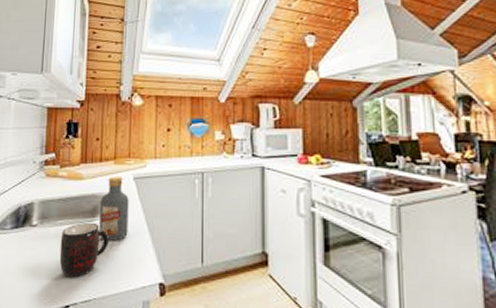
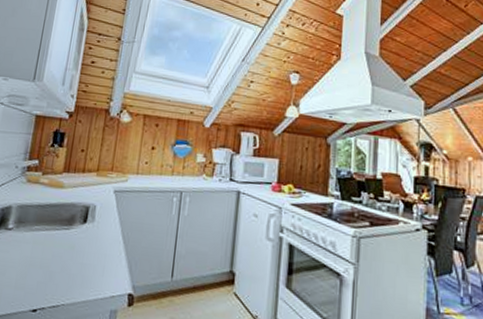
mug: present [59,222,109,278] -> none [31,230,84,283]
vodka: present [99,176,129,241] -> none [74,187,108,251]

